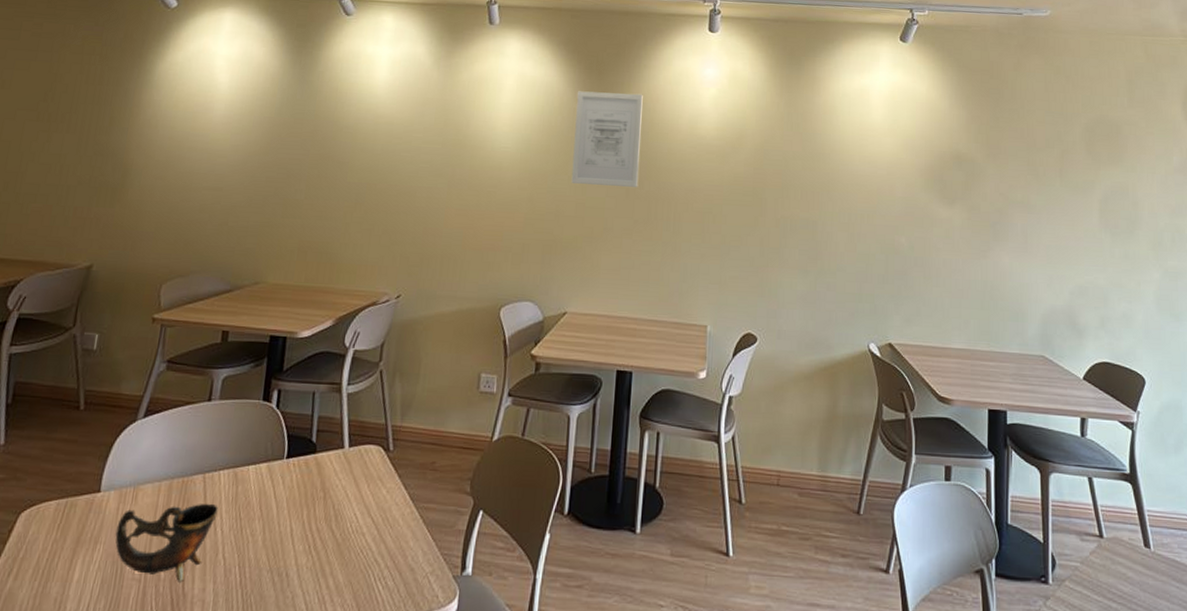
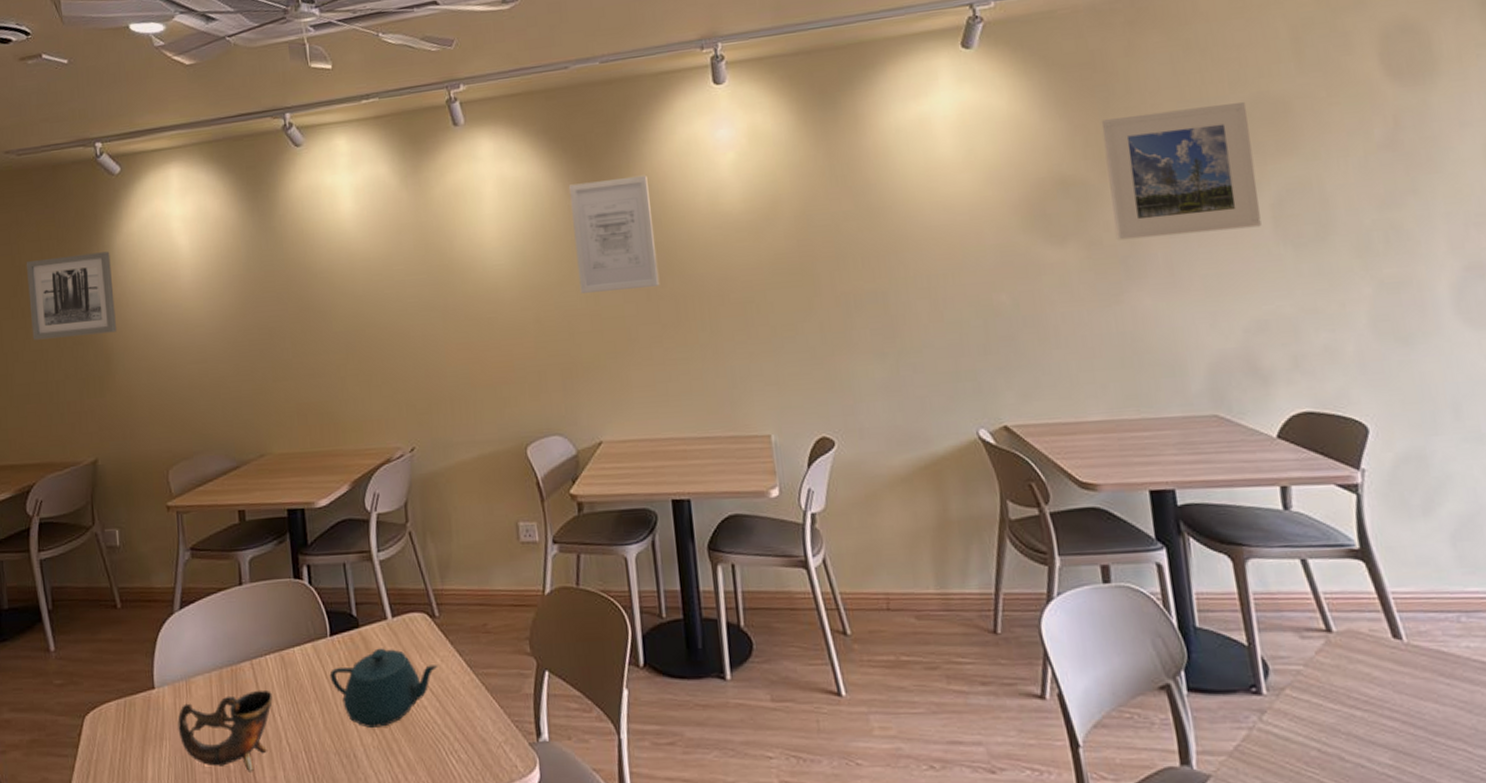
wall art: none [53,71,150,150] -> present [26,251,116,340]
teapot: none [278,474,383,549] -> present [329,648,438,728]
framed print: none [990,115,1092,216] -> present [1101,102,1262,241]

